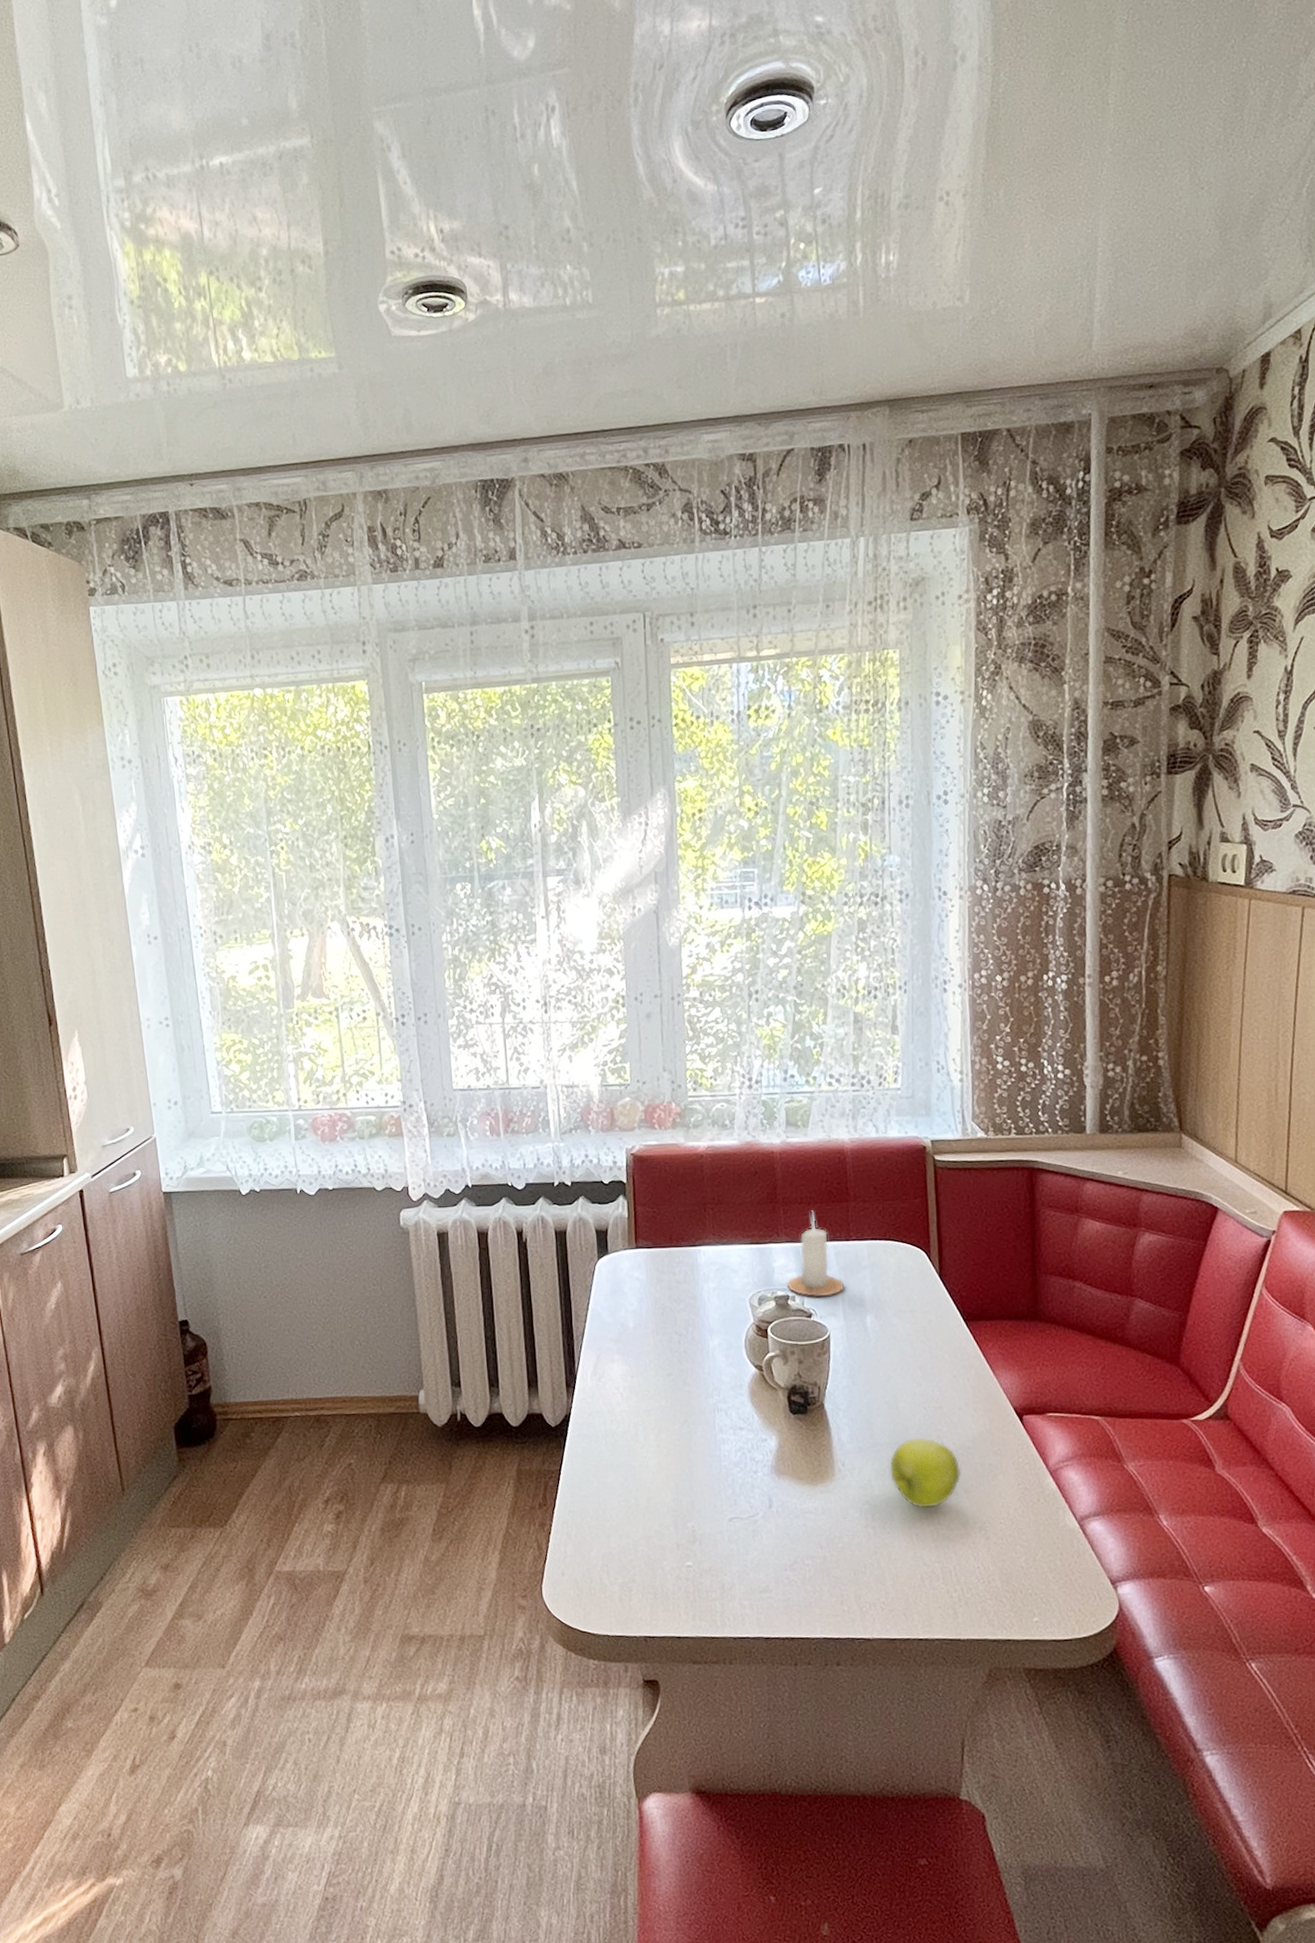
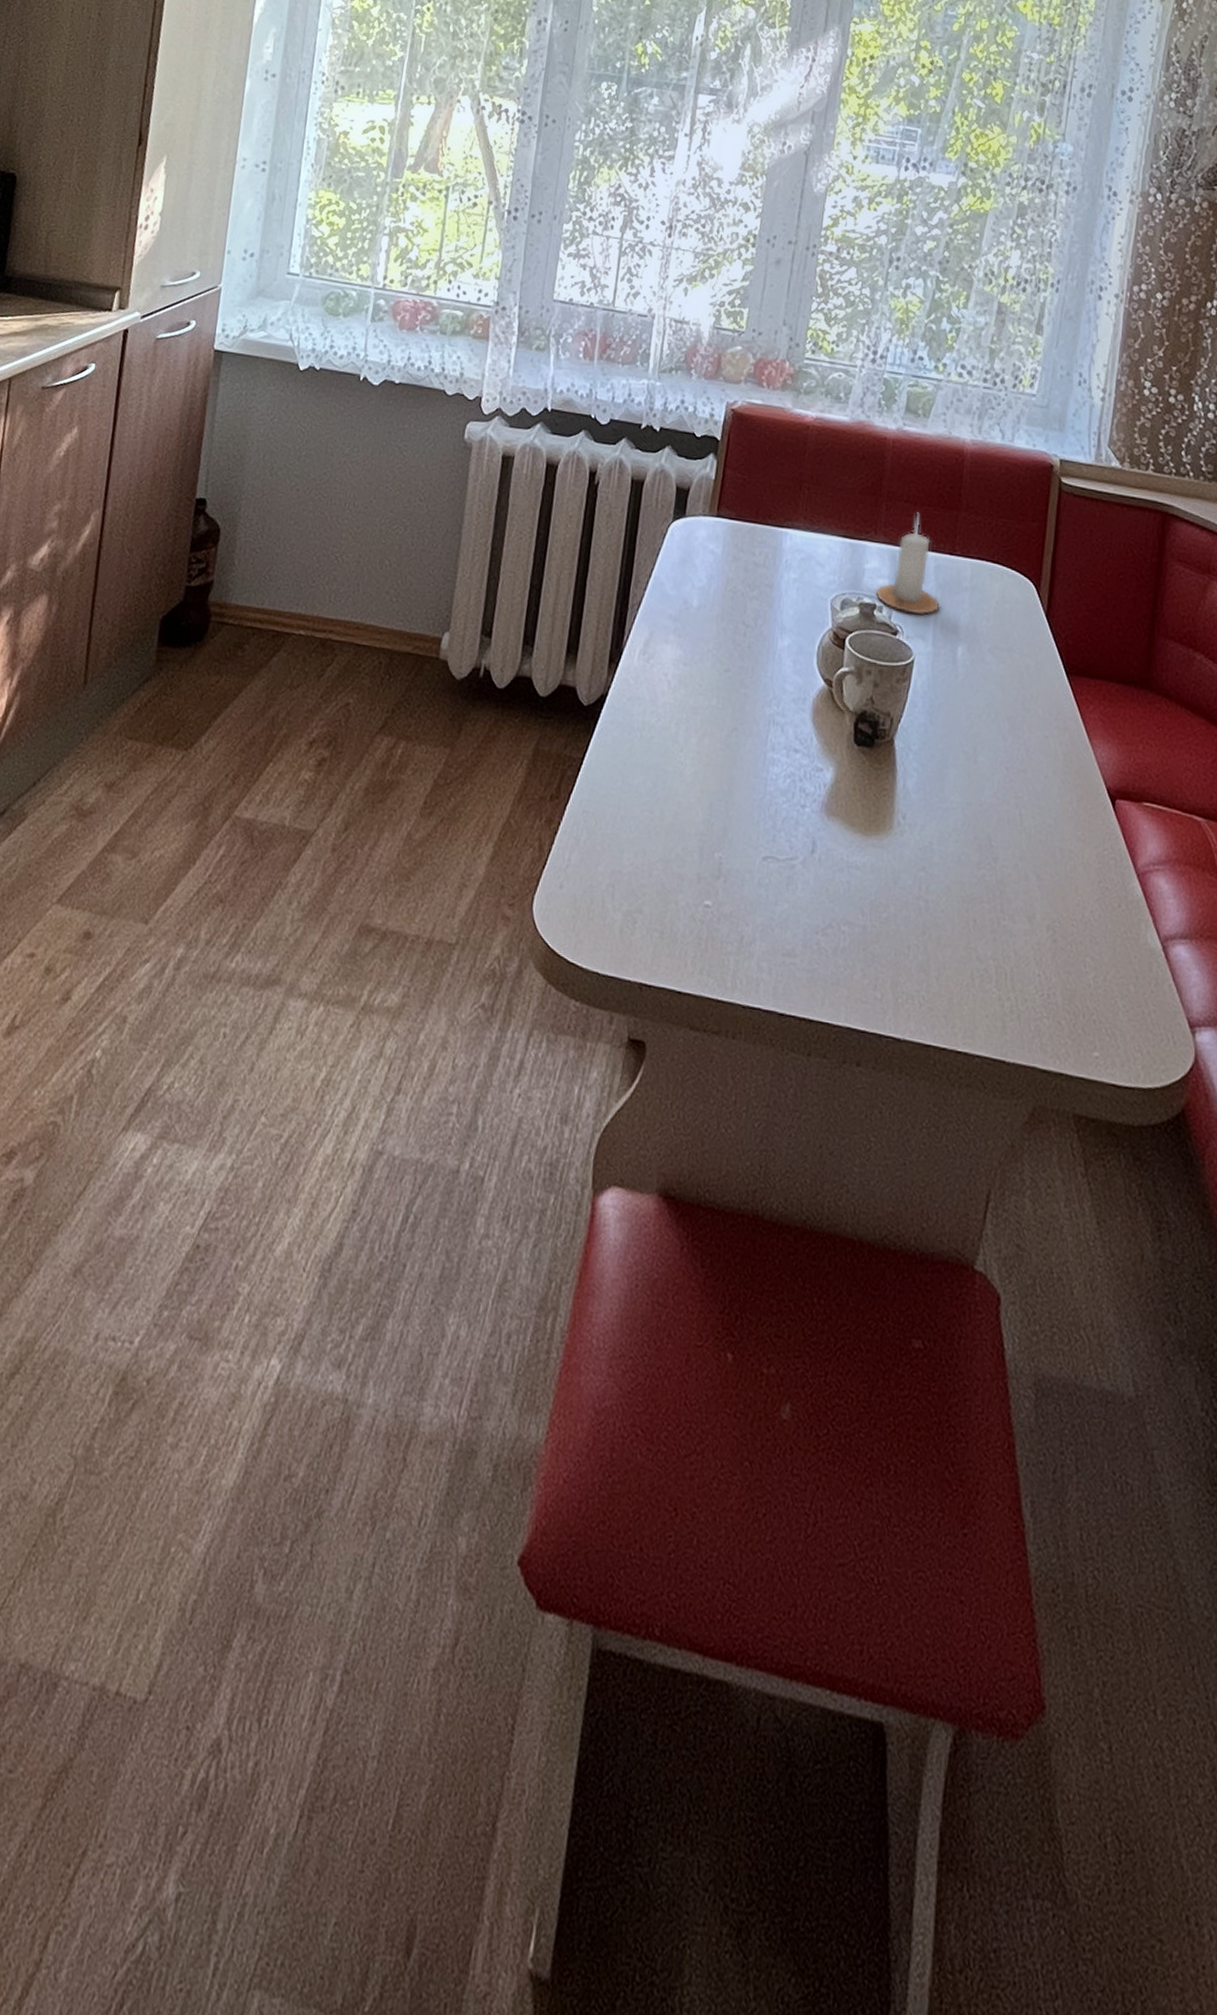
apple: present [889,1437,962,1508] -> none [955,801,1037,891]

